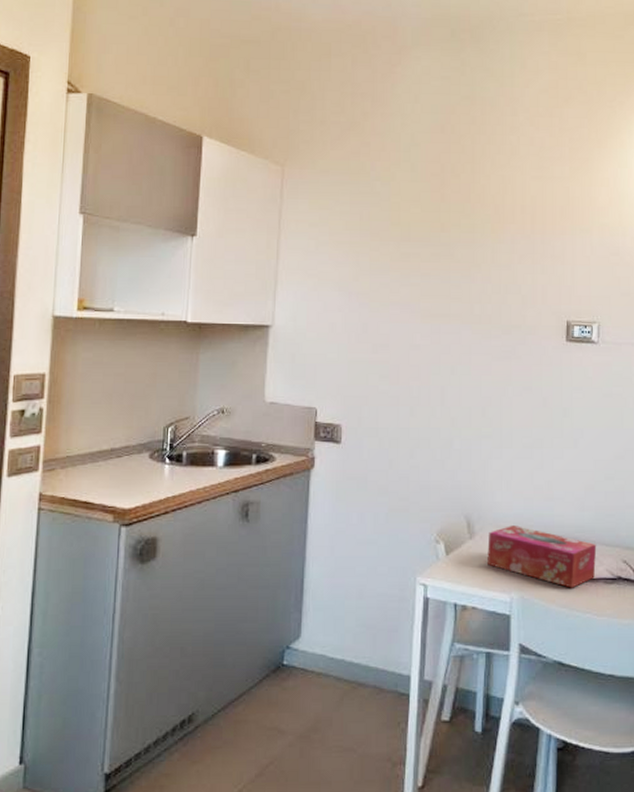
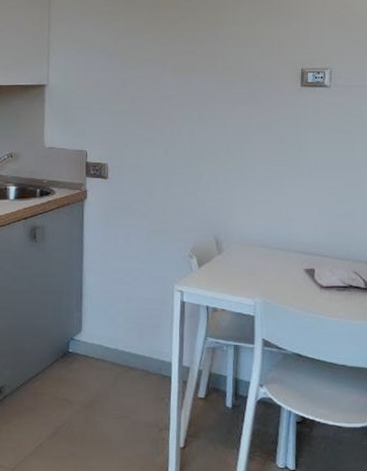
tissue box: present [487,526,597,588] -> none [234,243,330,294]

